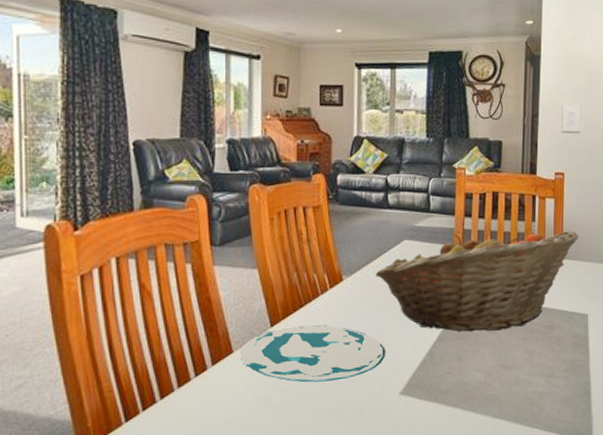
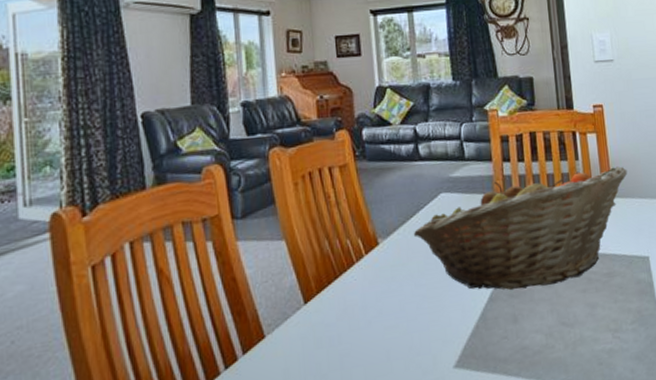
plate: present [240,325,385,383] -> none [273,296,434,365]

